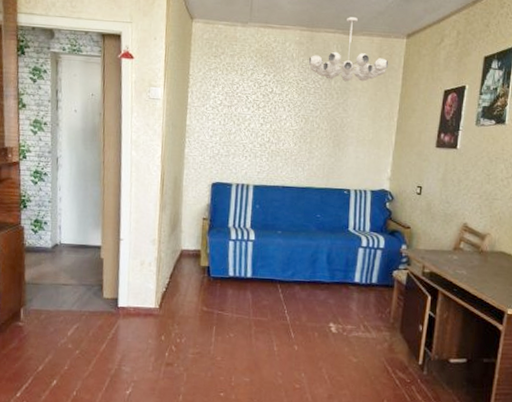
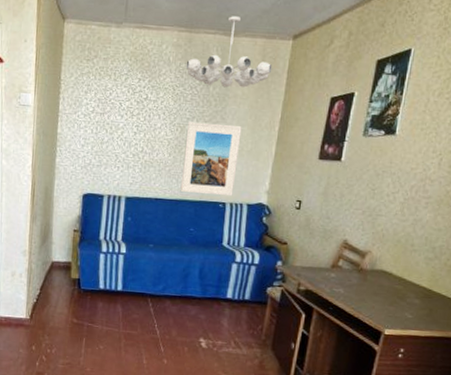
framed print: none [306,113,363,183] -> present [180,121,242,197]

